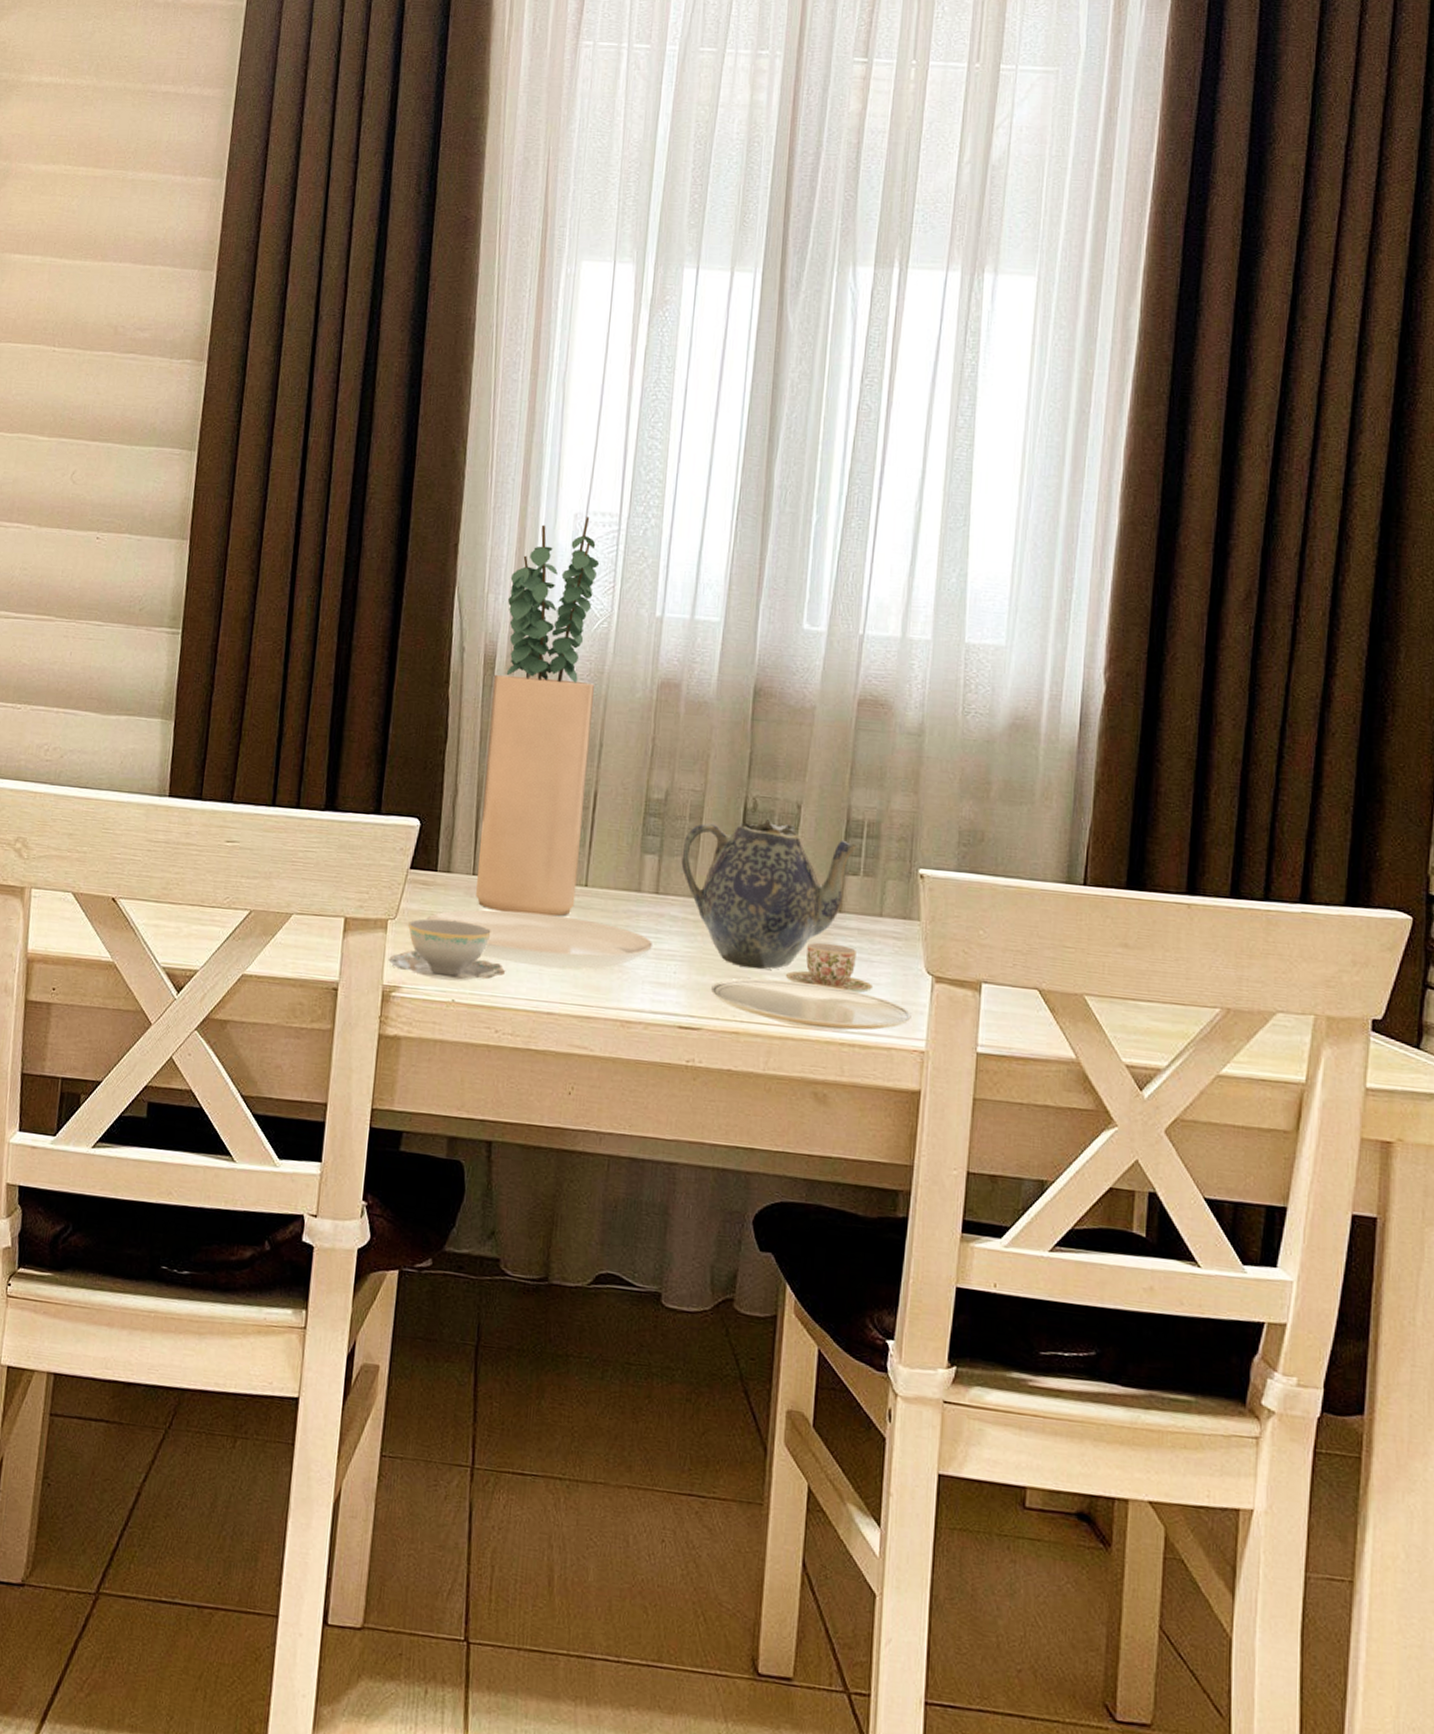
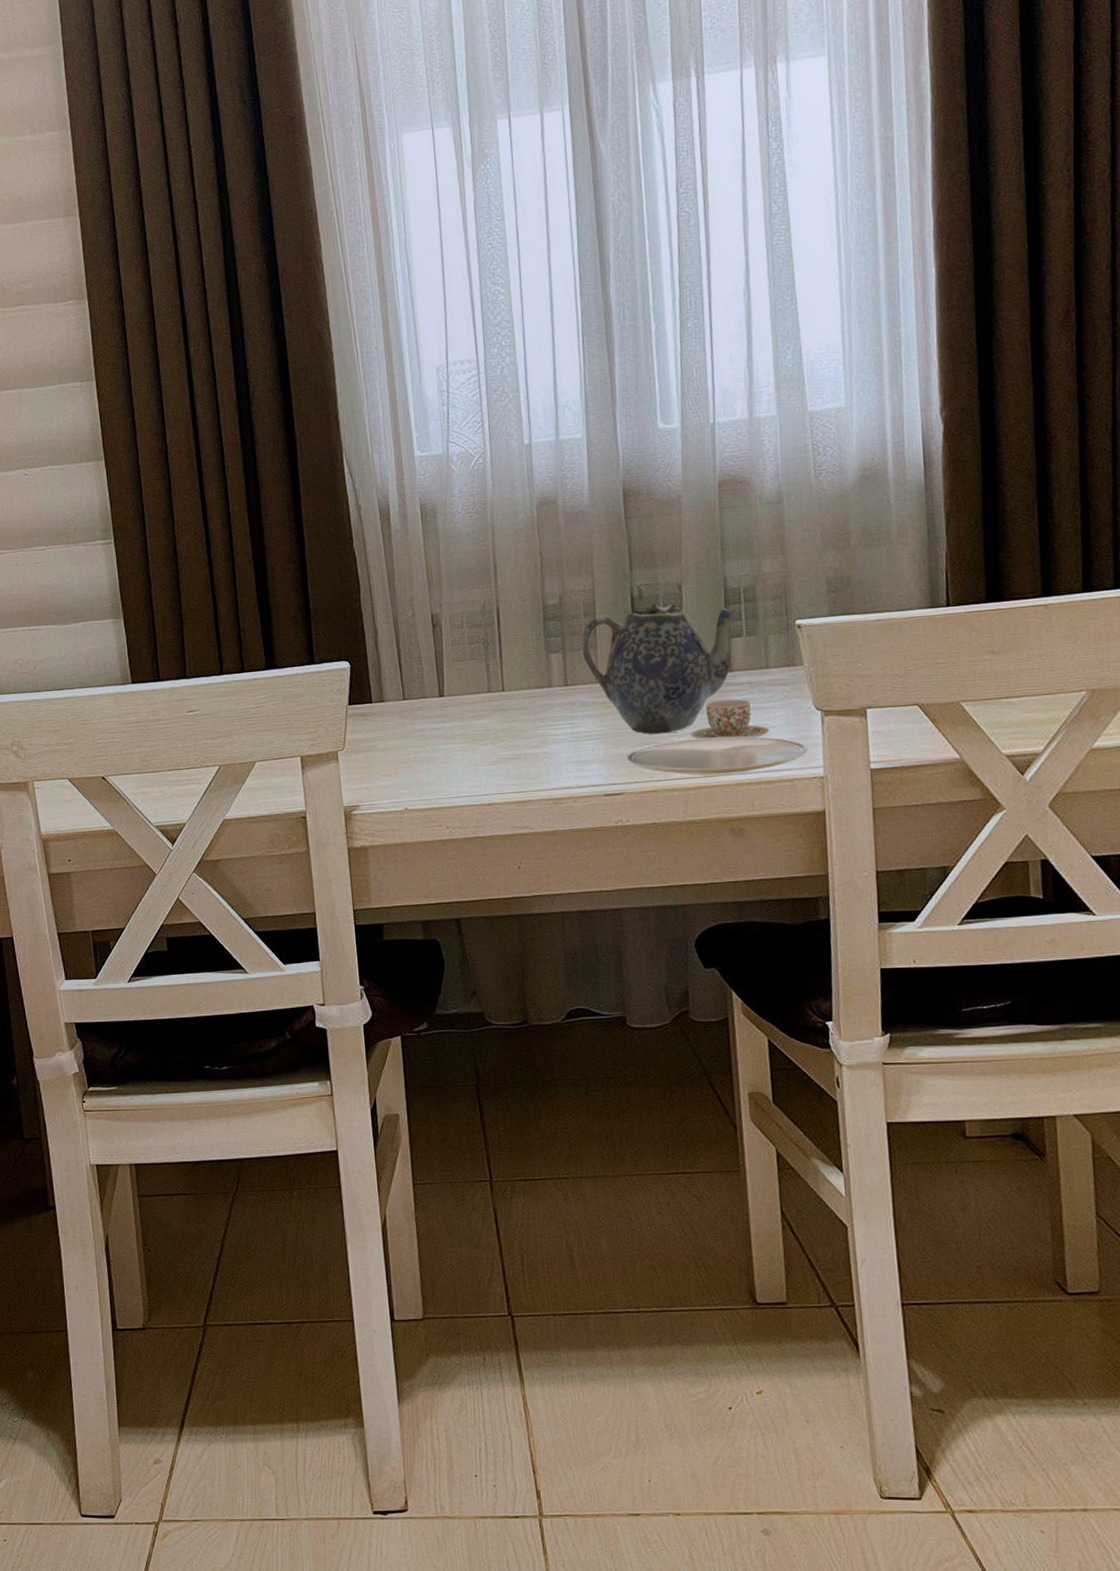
teacup: present [388,919,506,982] -> none [344,740,447,794]
plate: present [426,909,654,969] -> none [370,719,571,768]
vase: present [476,517,600,917] -> none [389,367,496,727]

